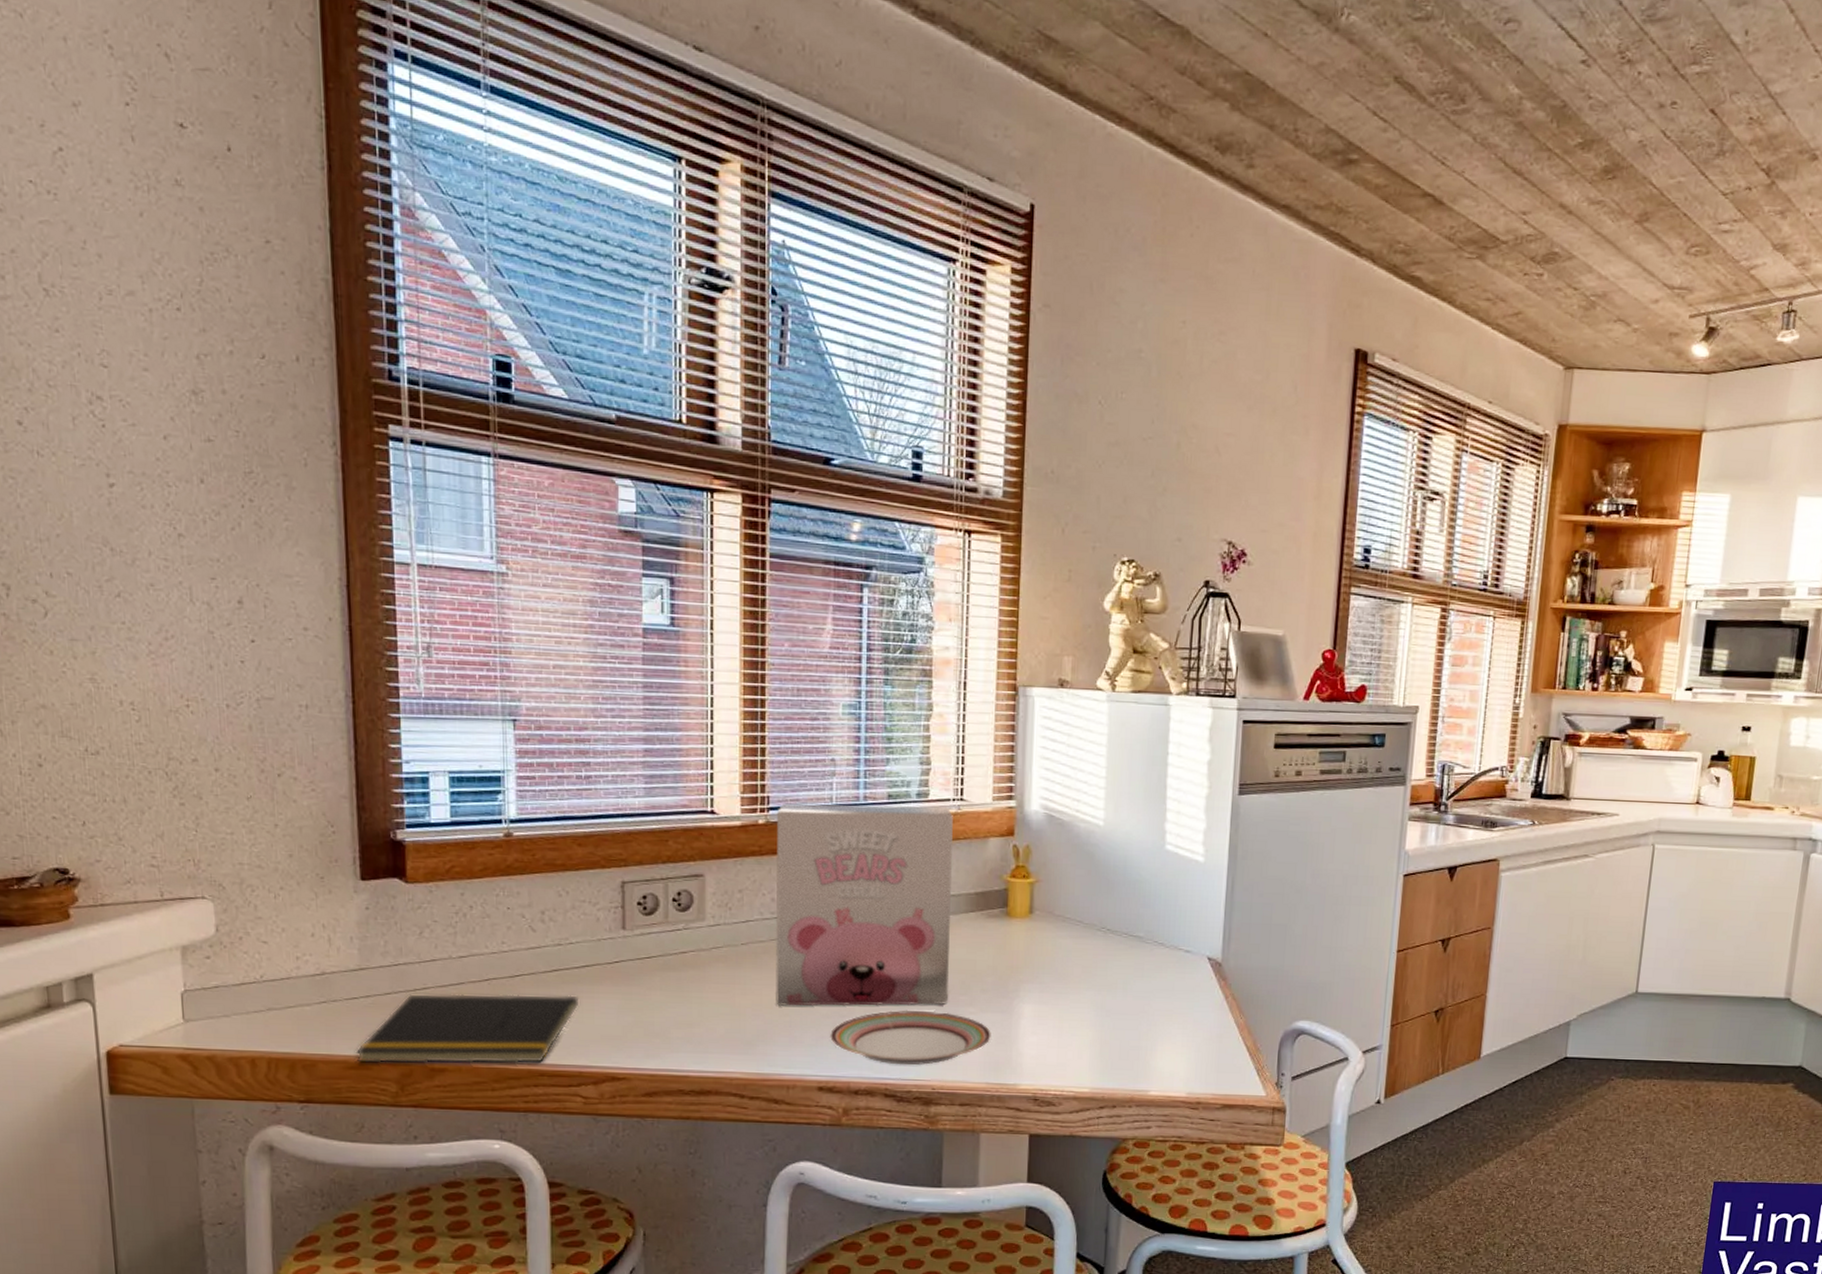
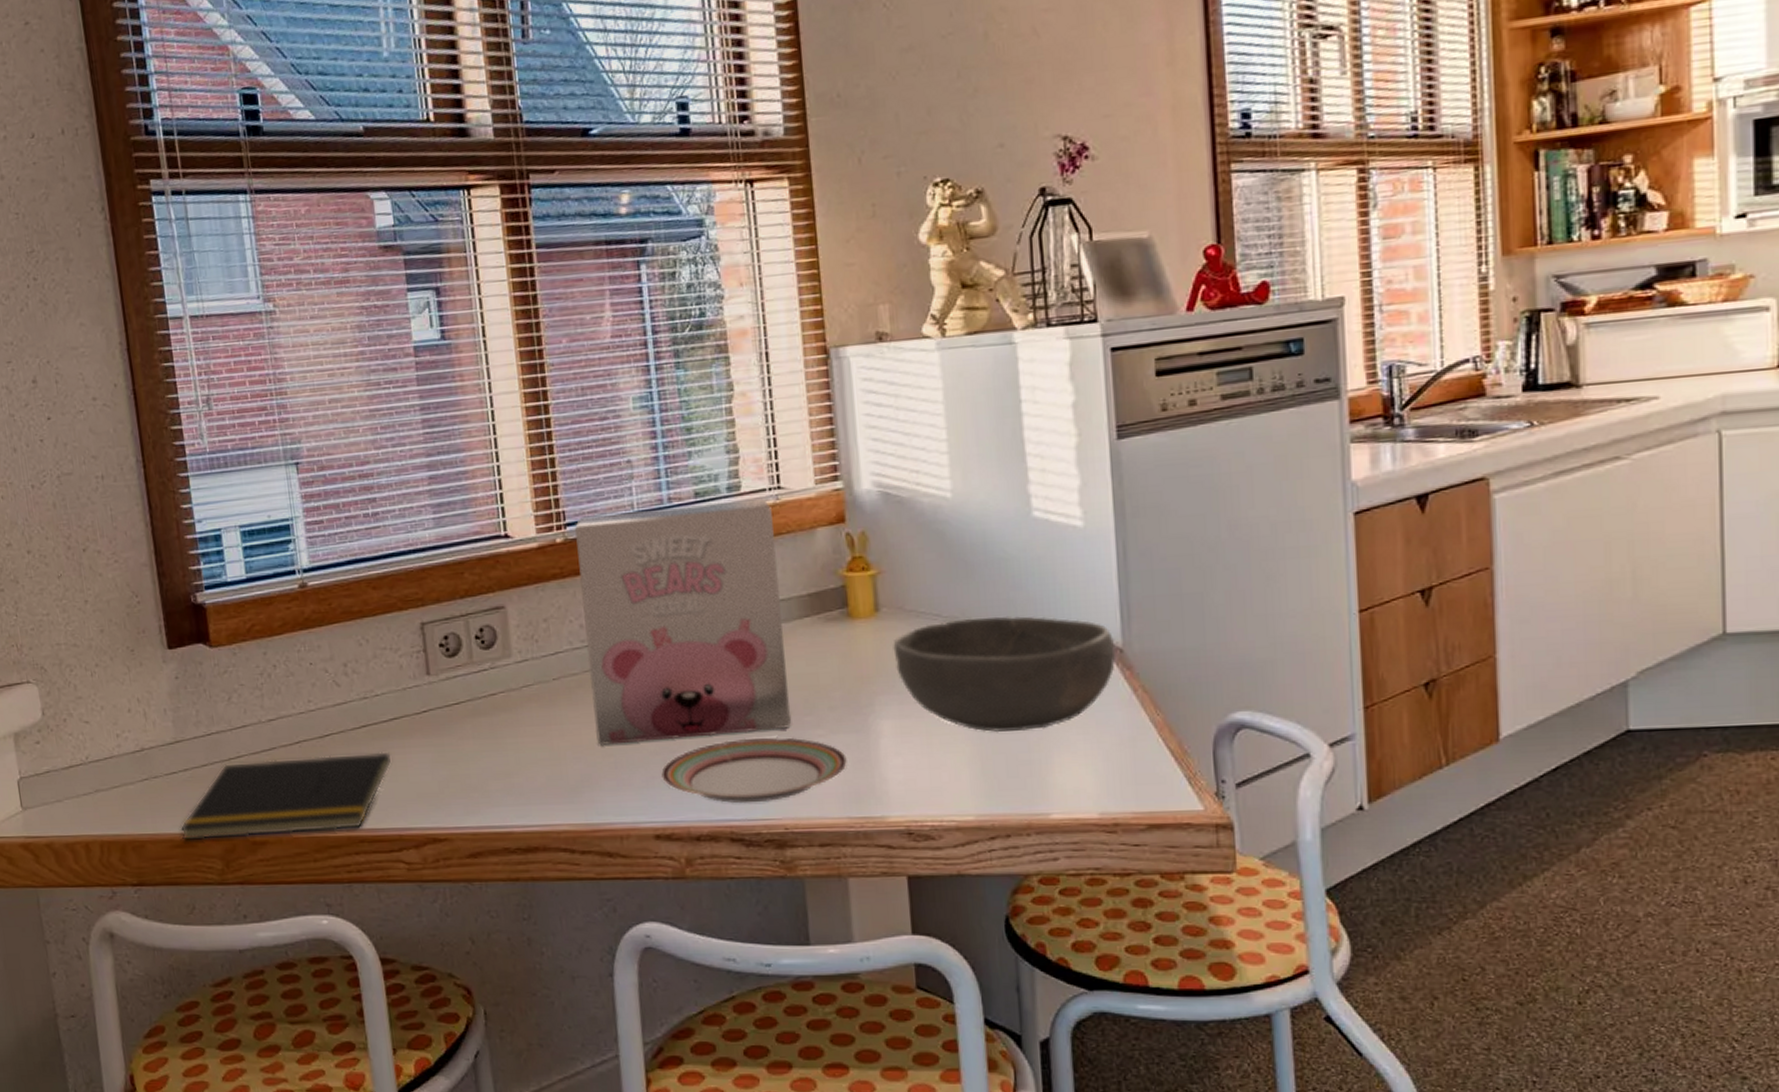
bowl: none [1040,927,1217,1023] -> present [893,615,1117,733]

